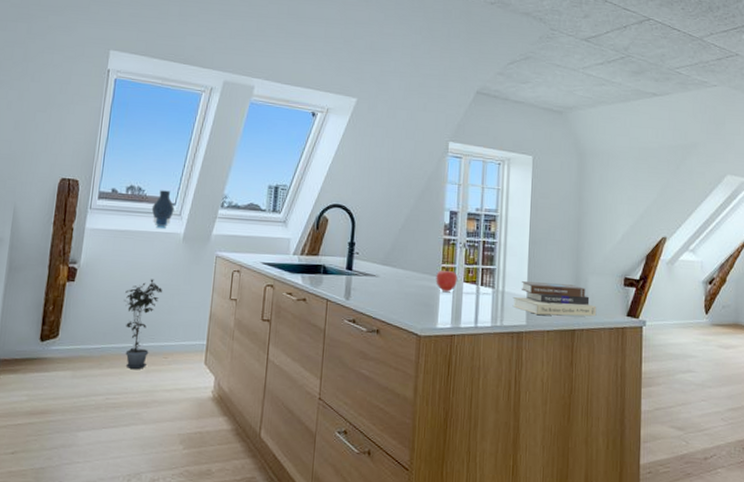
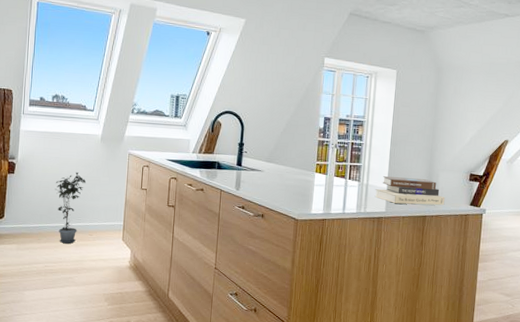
vase: present [151,190,175,230] -> none [74,98,93,132]
fruit: present [436,269,457,292] -> none [311,165,329,184]

